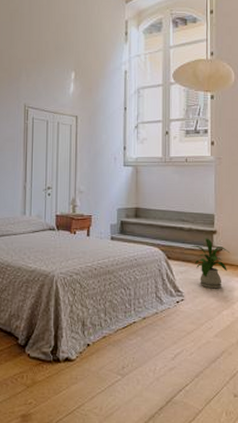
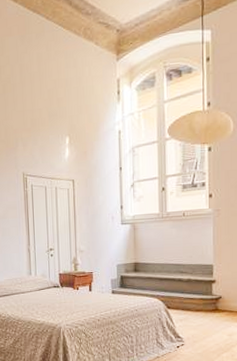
house plant: present [190,238,229,289] -> none [189,287,229,334]

